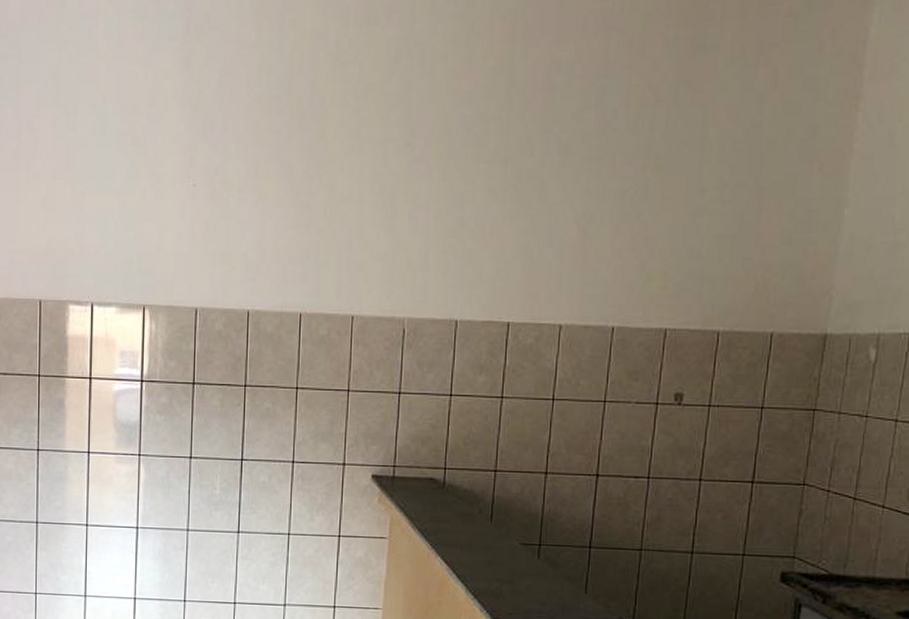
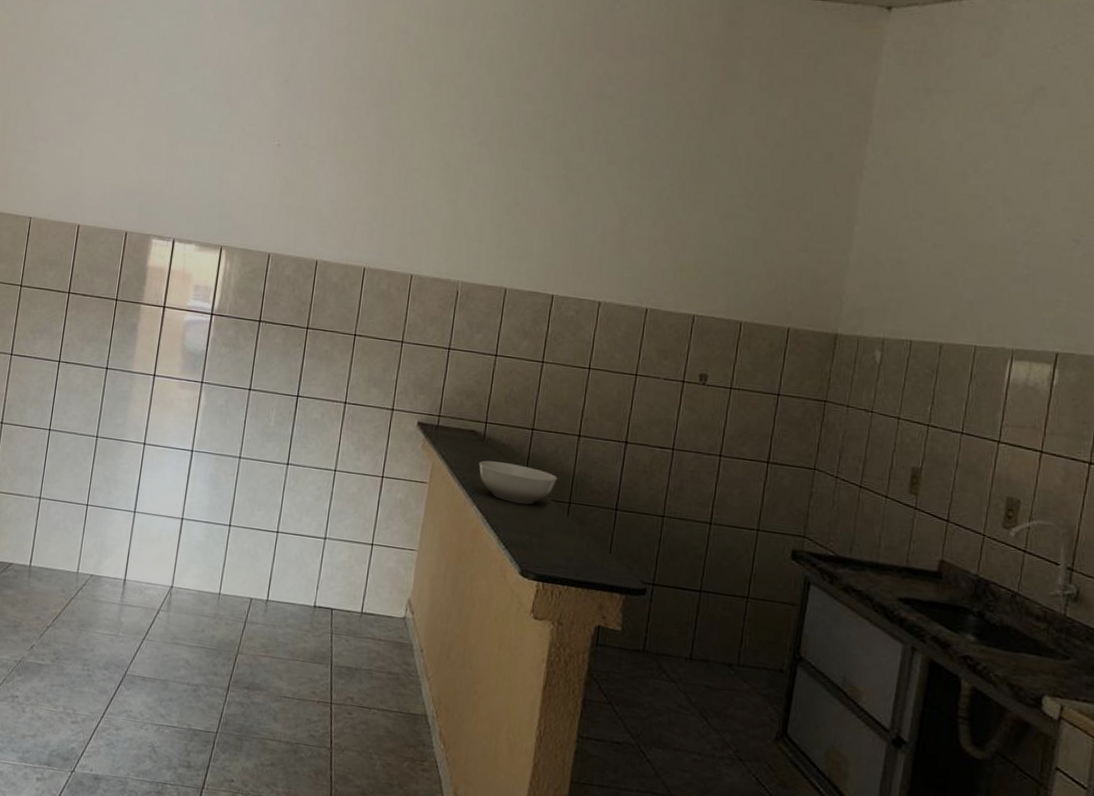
bowl: none [440,509,525,551] -> present [478,460,558,505]

